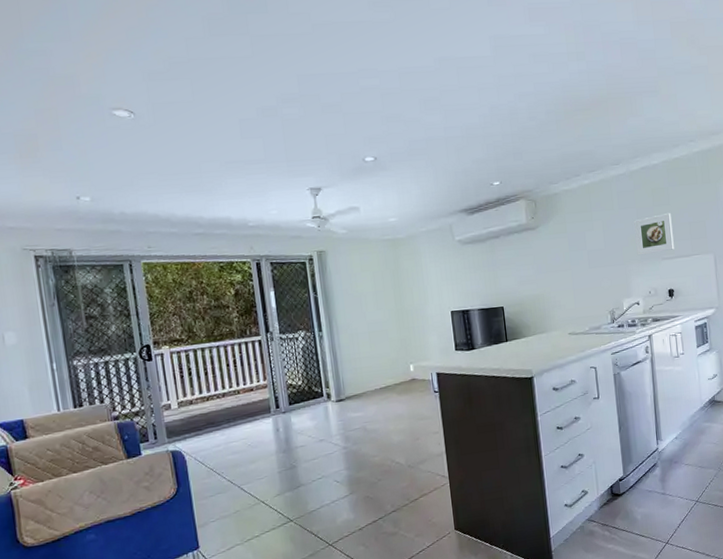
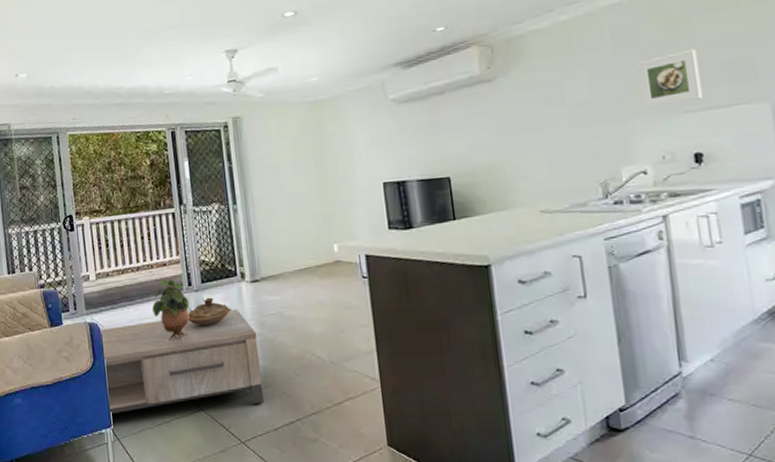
coffee table: none [183,426,349,538] -> present [99,309,264,415]
potted plant: none [239,403,278,461] -> present [152,279,190,341]
decorative bowl: none [276,417,318,445] -> present [188,297,231,326]

